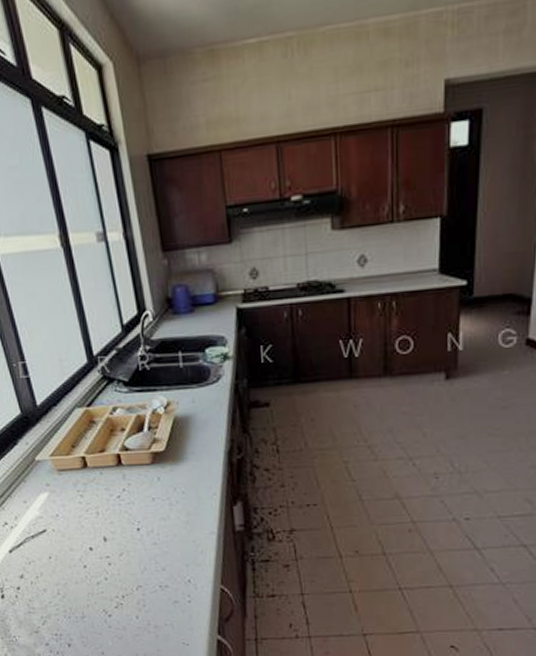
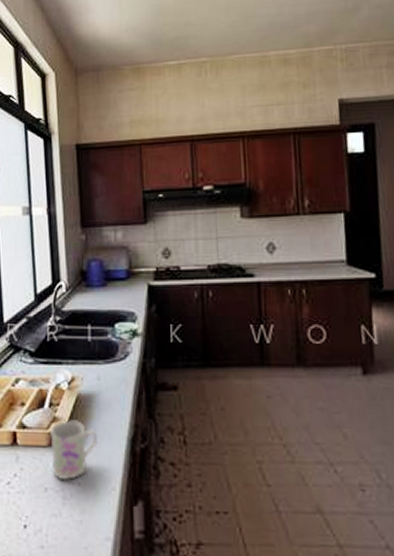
mug: none [152,440,197,491] -> present [50,420,97,481]

